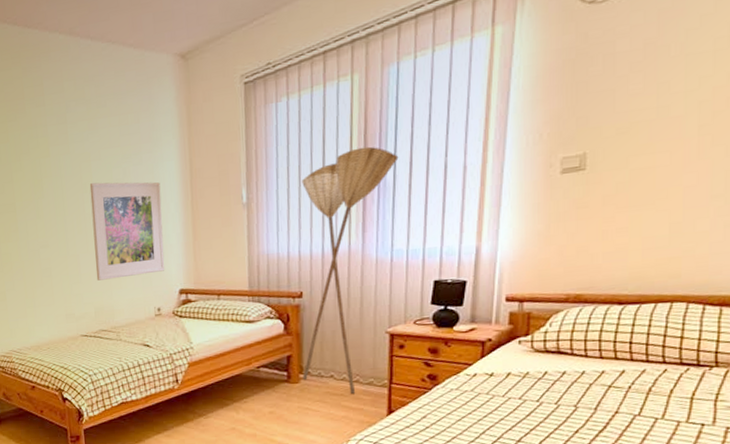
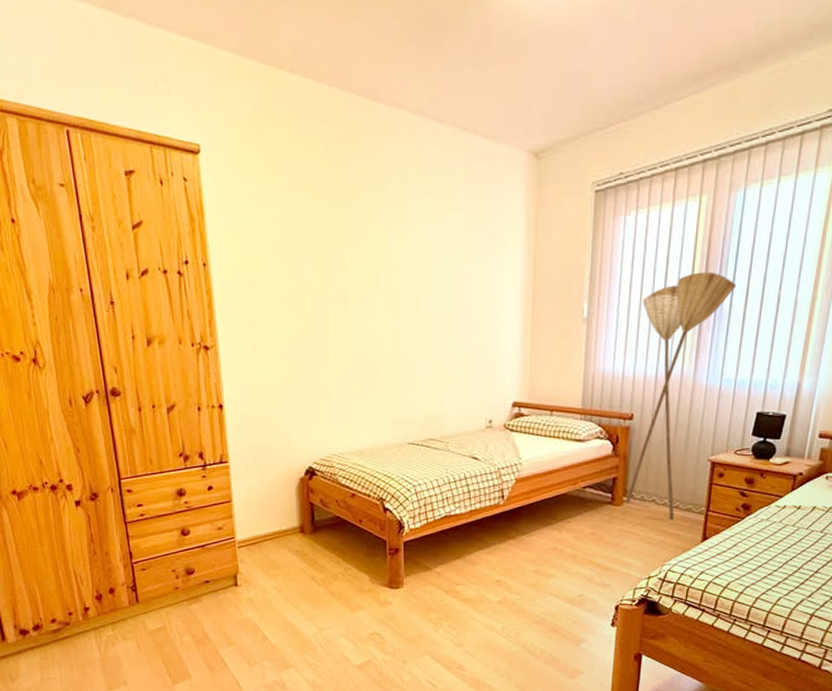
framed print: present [89,182,165,281] -> none [428,281,502,386]

